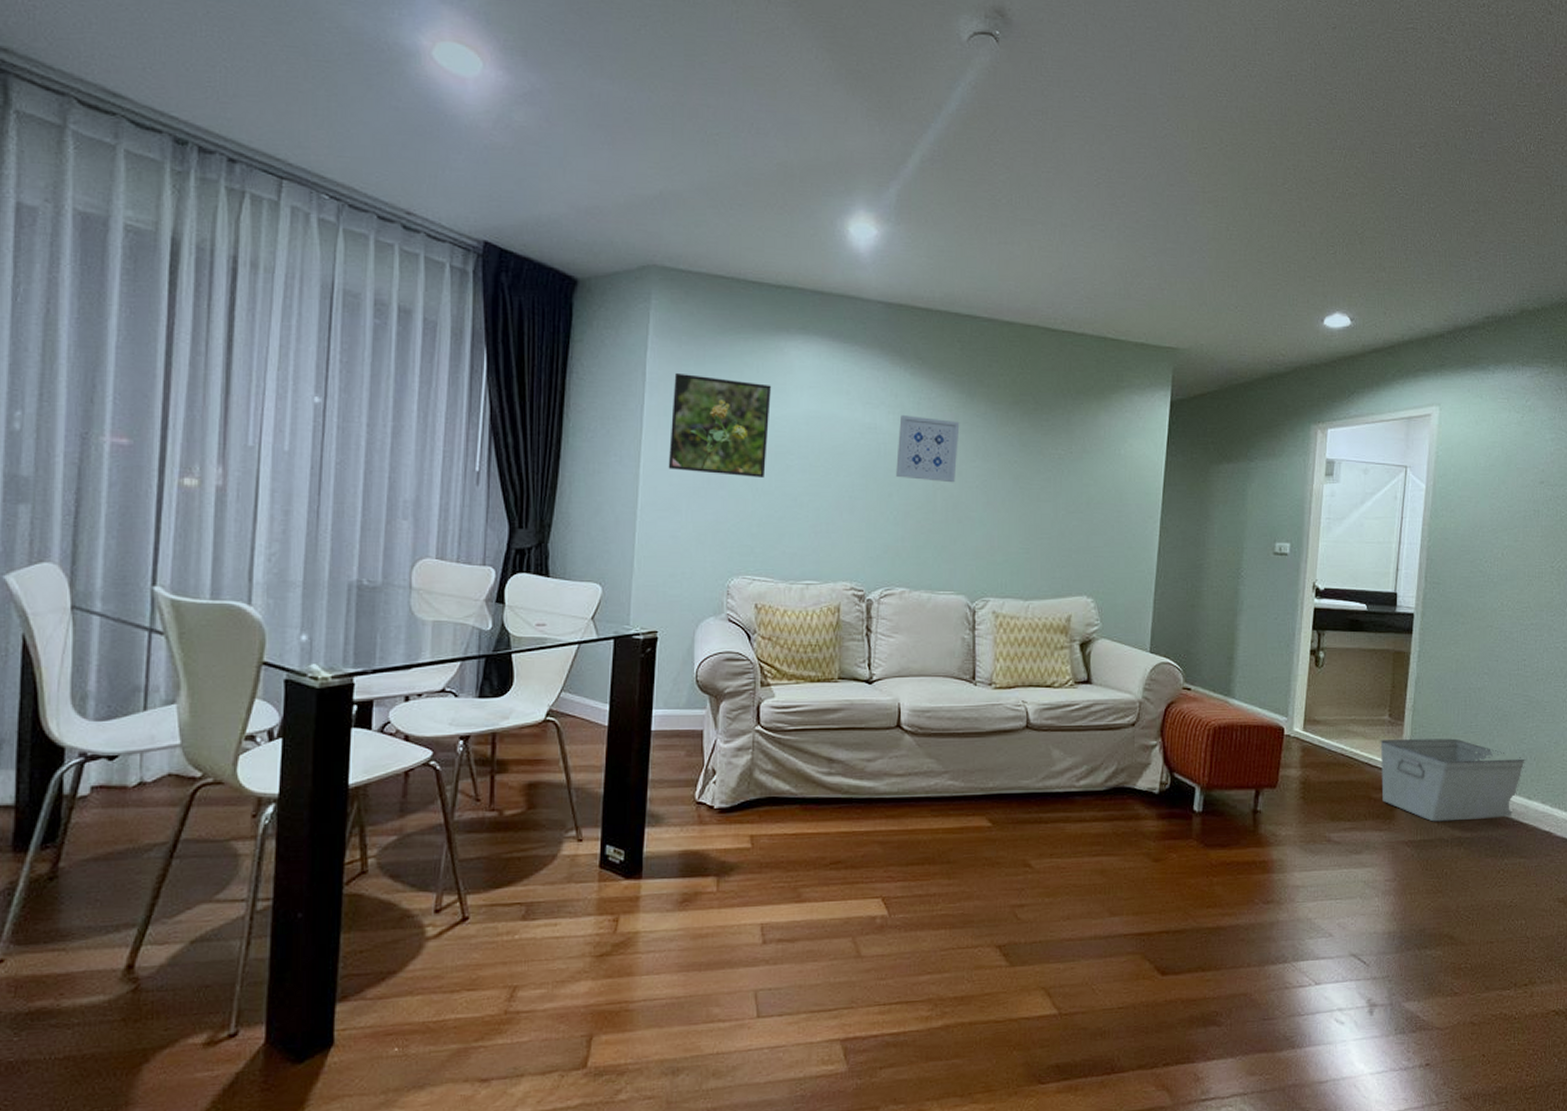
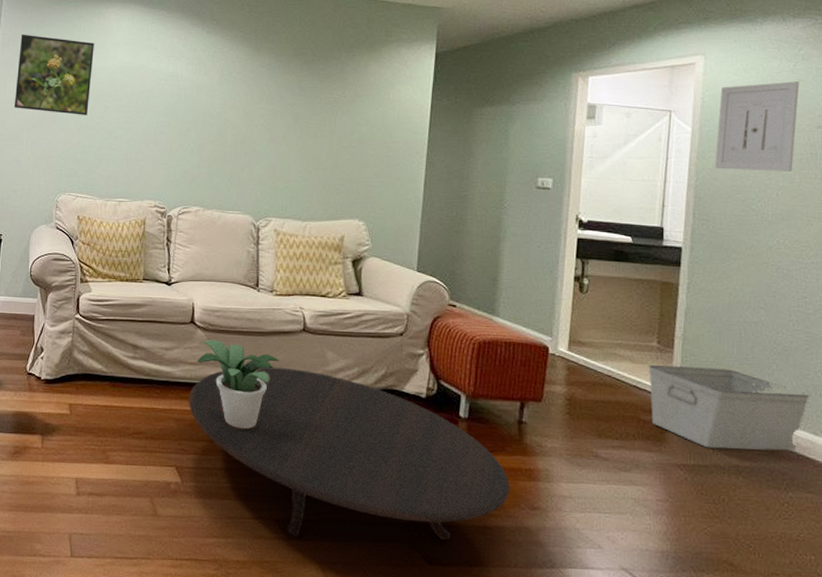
wall art: present [896,415,960,483] -> none [194,66,248,121]
table: none [896,771,1244,962] -> present [189,366,510,540]
potted plant: none [905,744,999,847] -> present [197,339,279,429]
wall art: none [1447,434,1526,530] -> present [715,81,799,172]

